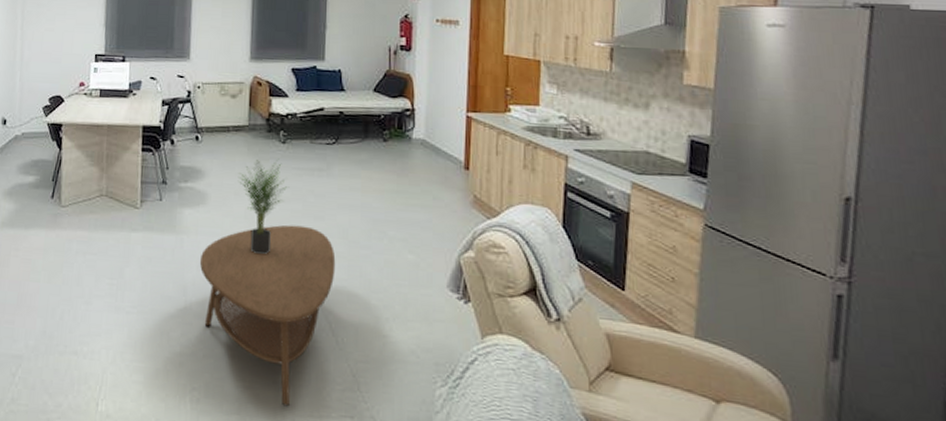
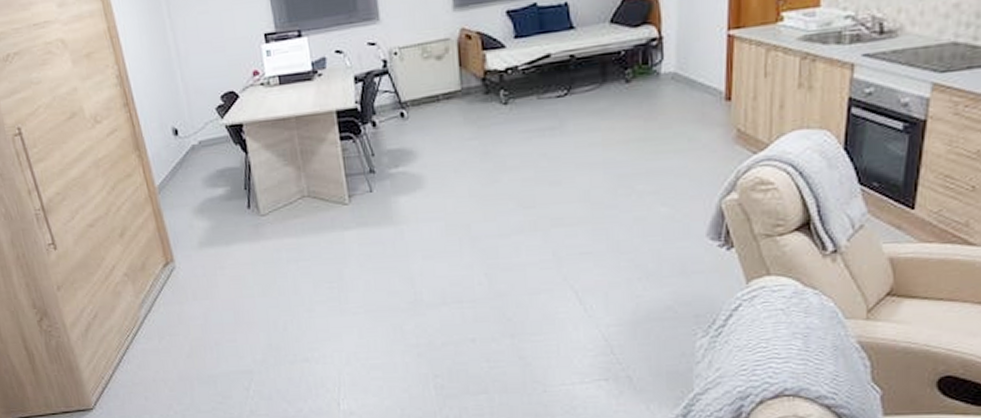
coffee table: present [199,225,336,407] -> none [424,194,578,379]
potted plant: present [239,158,287,255] -> none [457,123,514,233]

